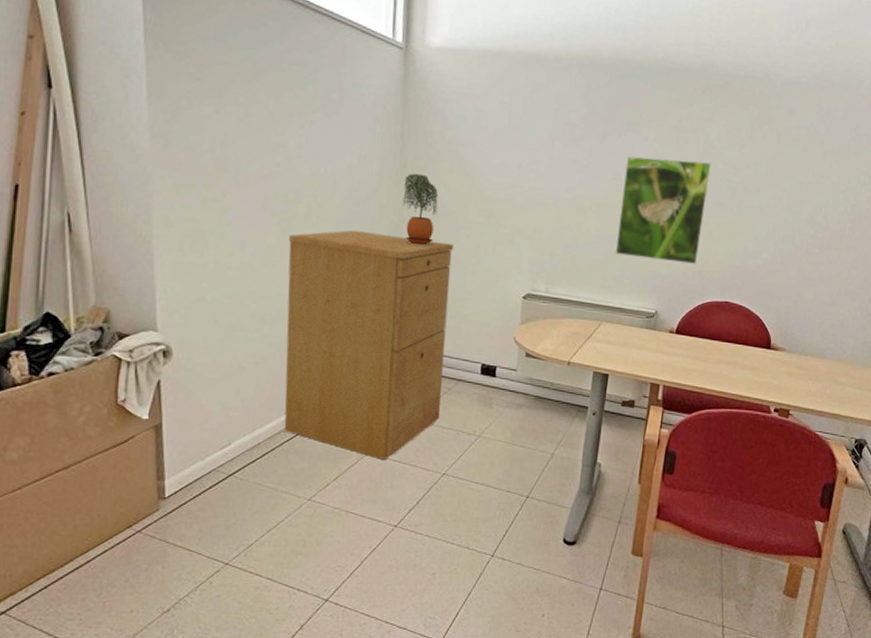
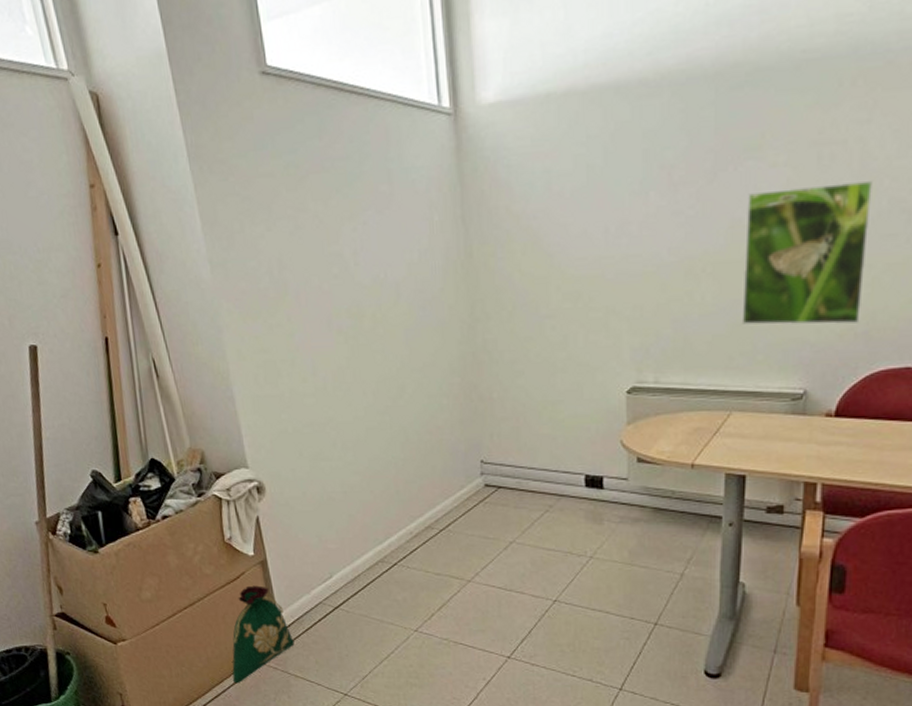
bag: none [100,450,179,554] -> present [232,585,294,684]
filing cabinet: present [284,229,454,460] -> none [358,337,542,587]
potted plant: present [402,173,438,246] -> none [472,261,514,346]

